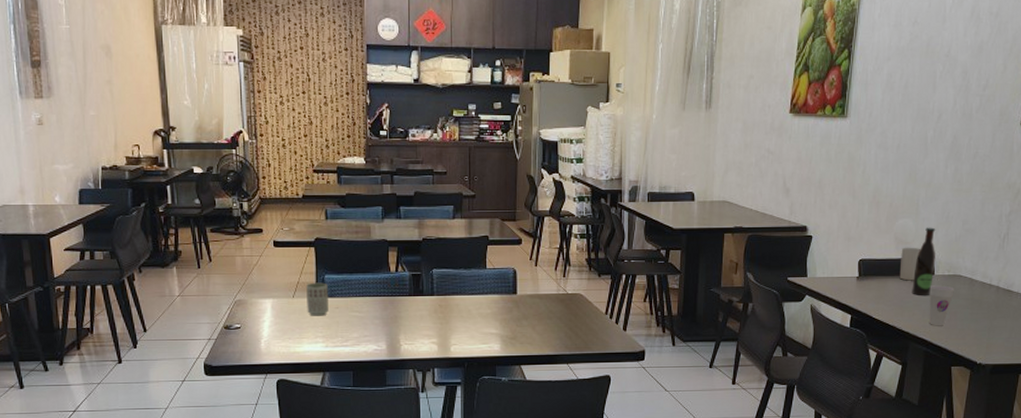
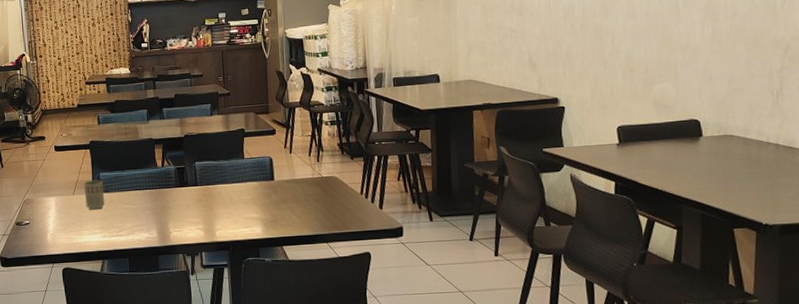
cup: present [899,247,920,281] -> none [662,110,684,144]
bottle: present [912,227,936,296] -> none [679,89,703,159]
cup: present [929,285,954,326] -> none [699,146,727,189]

